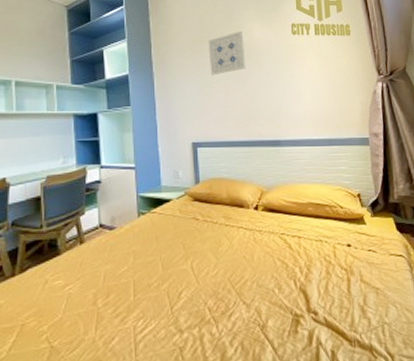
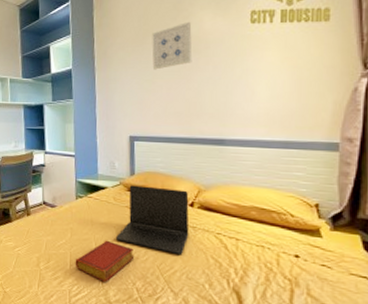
book: none [139,258,205,309] -> present [75,240,135,283]
laptop: none [184,193,256,262] -> present [116,185,189,254]

